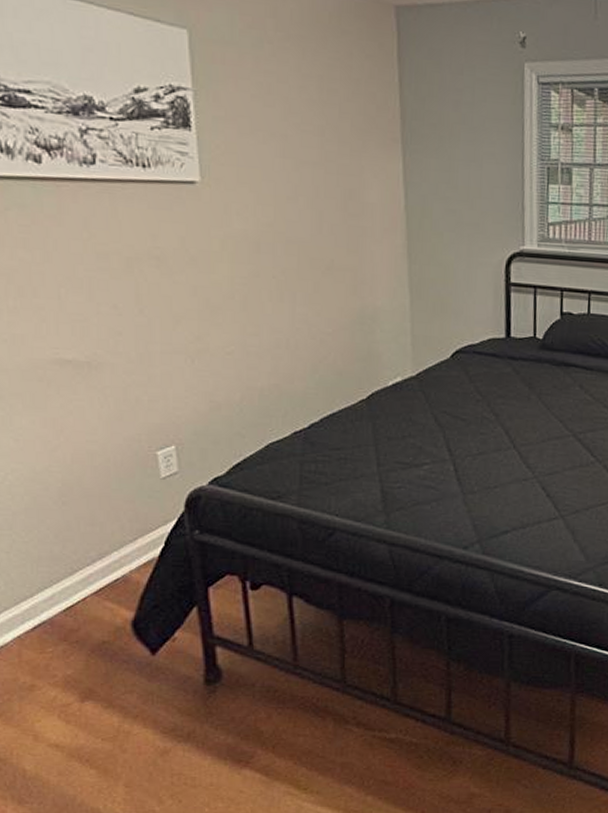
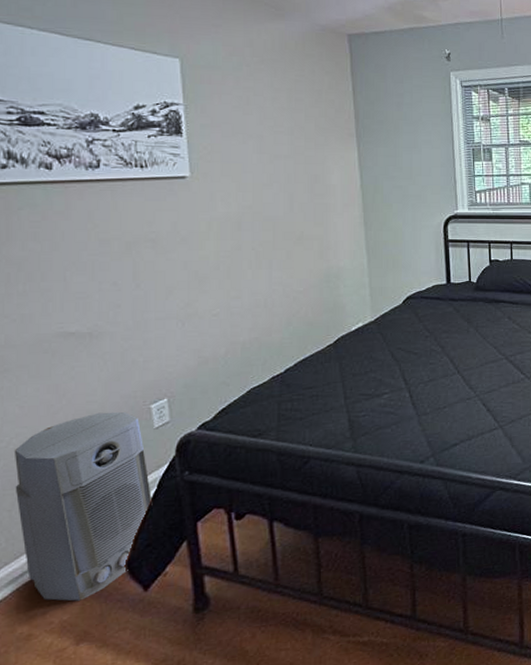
air purifier: none [10,454,160,657] -> present [14,412,153,601]

